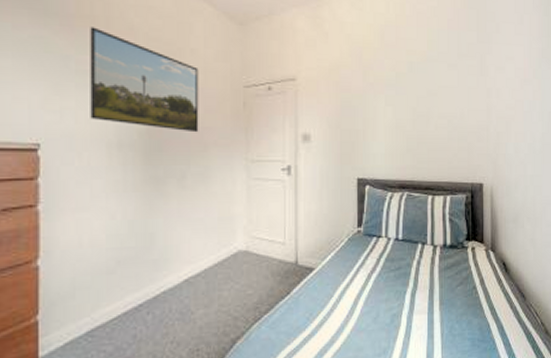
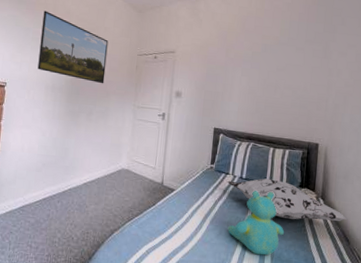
decorative pillow: none [381,235,522,283] -> present [228,178,348,222]
teddy bear: none [386,251,454,334] -> present [227,191,285,256]

